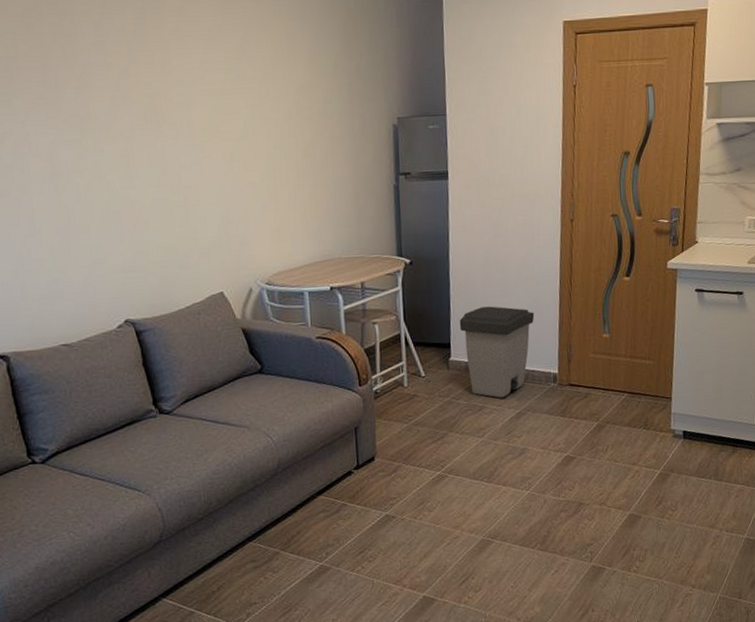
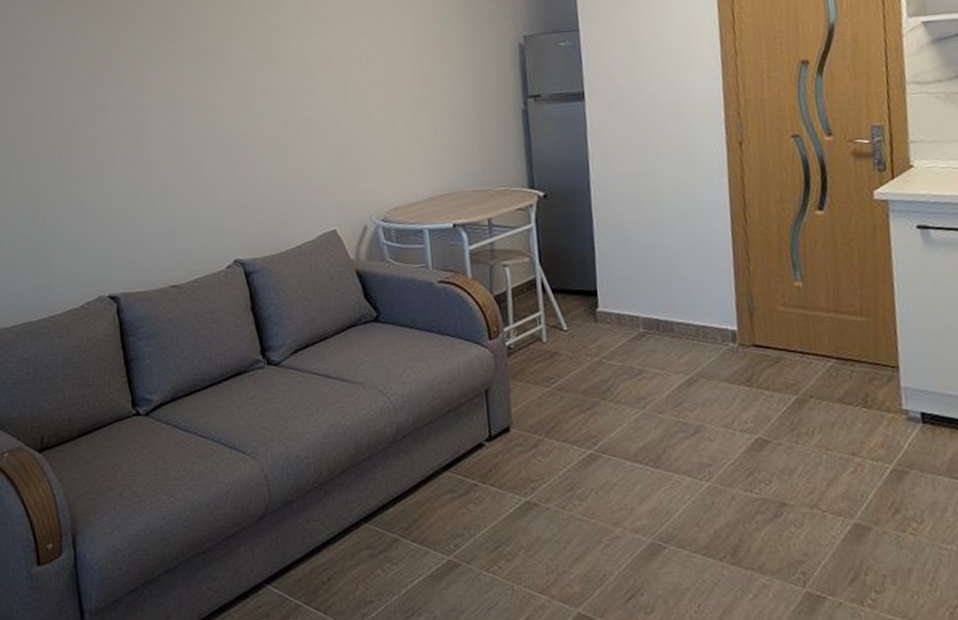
trash can: present [459,306,535,398] -> none [606,246,702,360]

